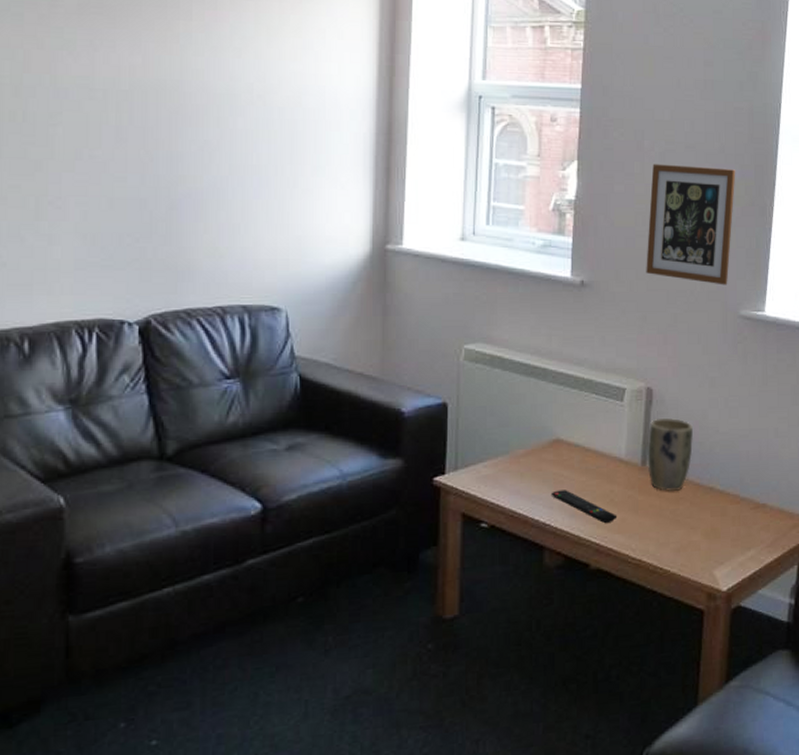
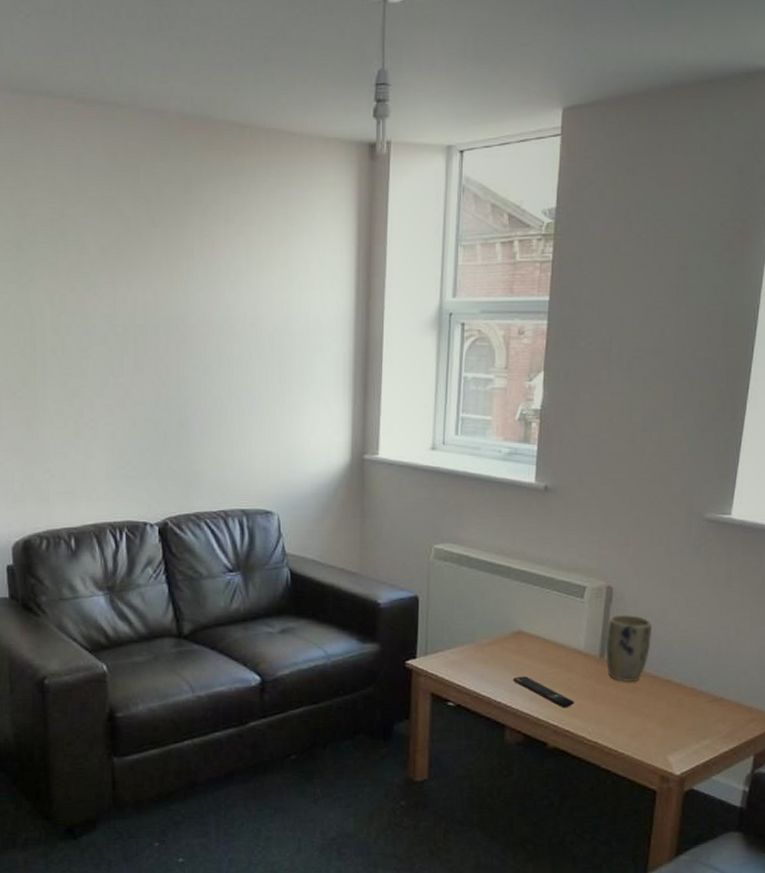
picture frame: present [646,164,736,285] -> none [610,371,707,489]

